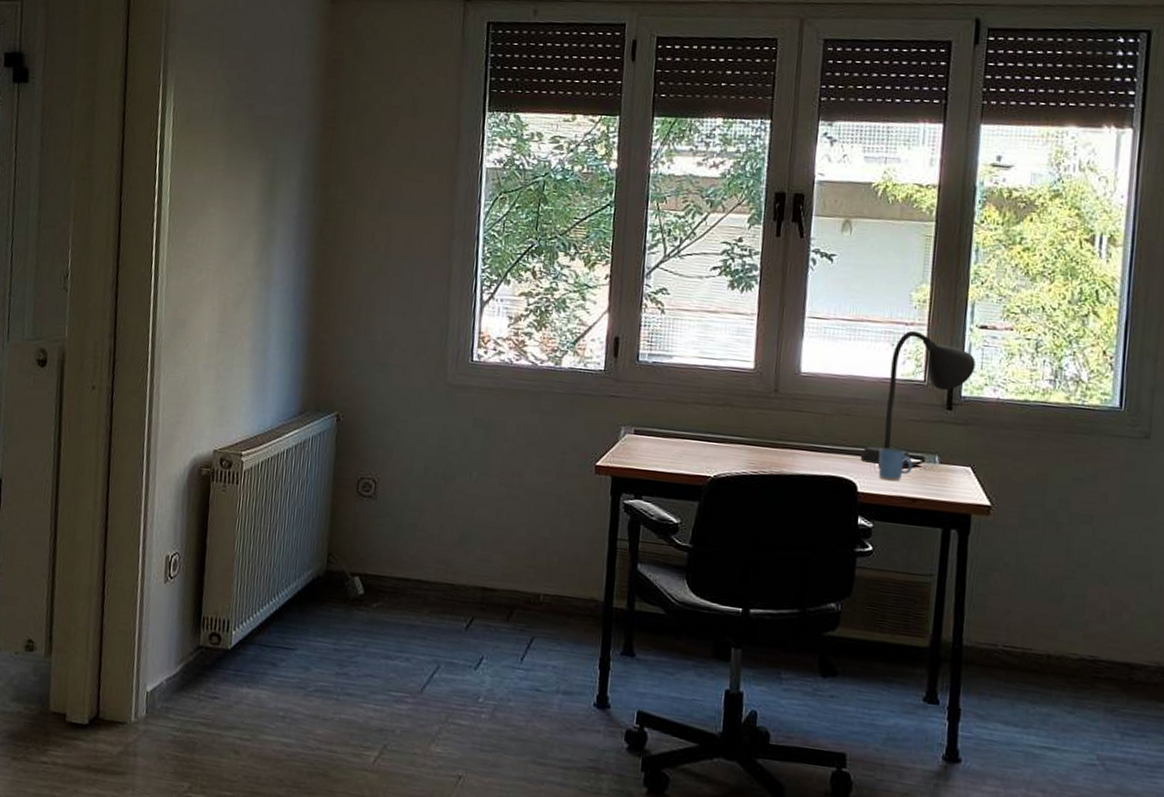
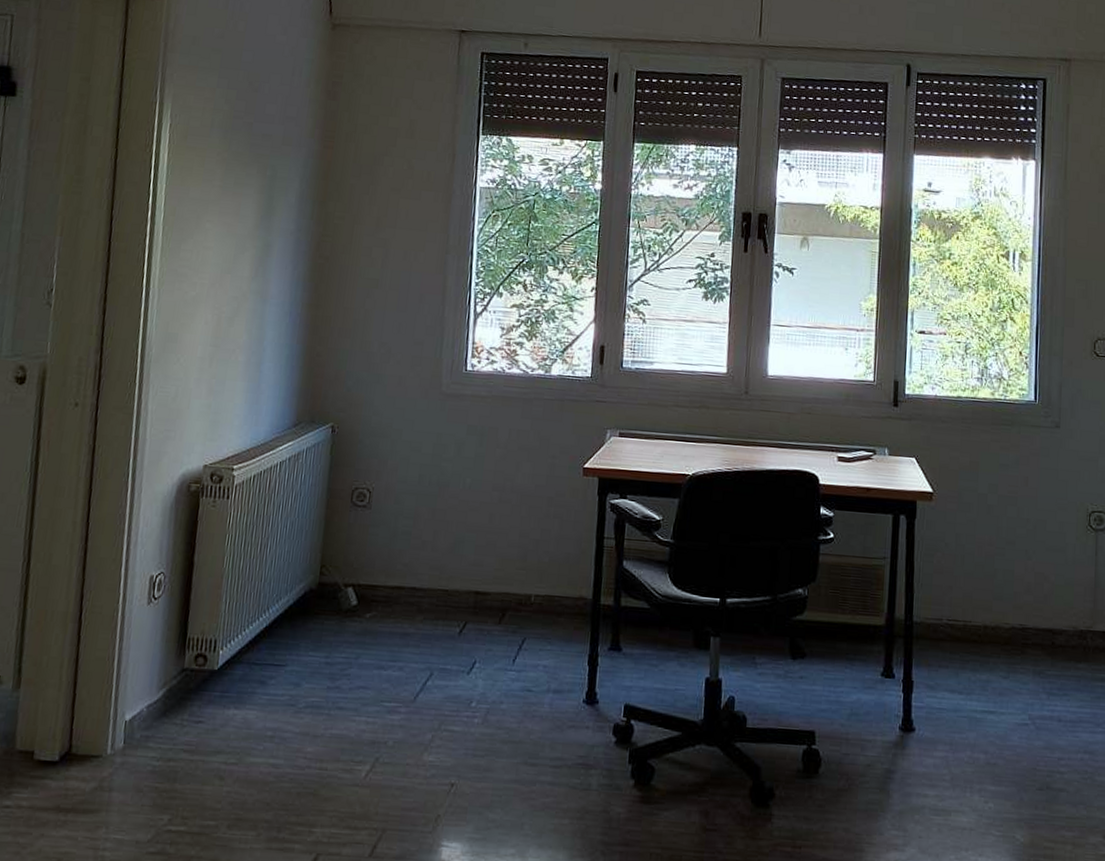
desk lamp: present [860,330,976,466] -> none [821,336,916,458]
mug: present [878,448,913,481] -> none [836,442,866,473]

